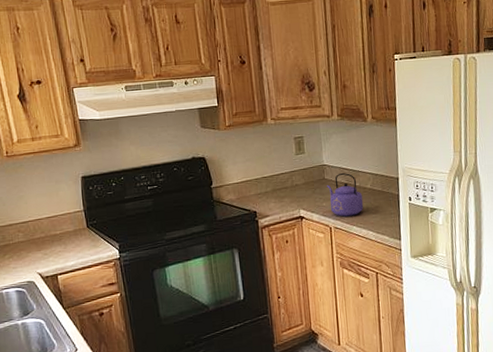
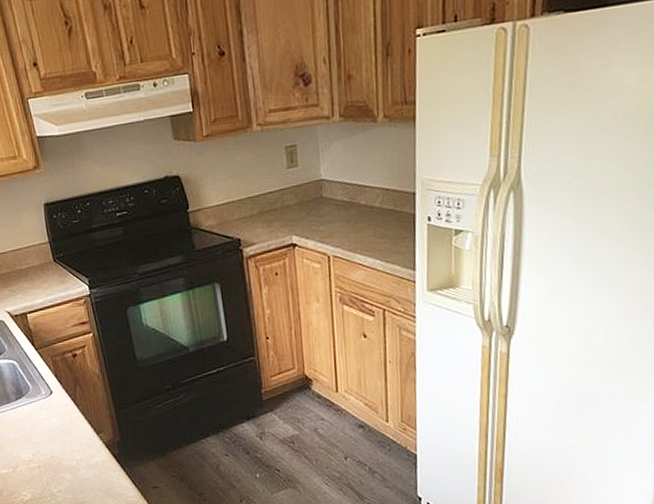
kettle: present [327,173,364,217] -> none [325,189,370,243]

